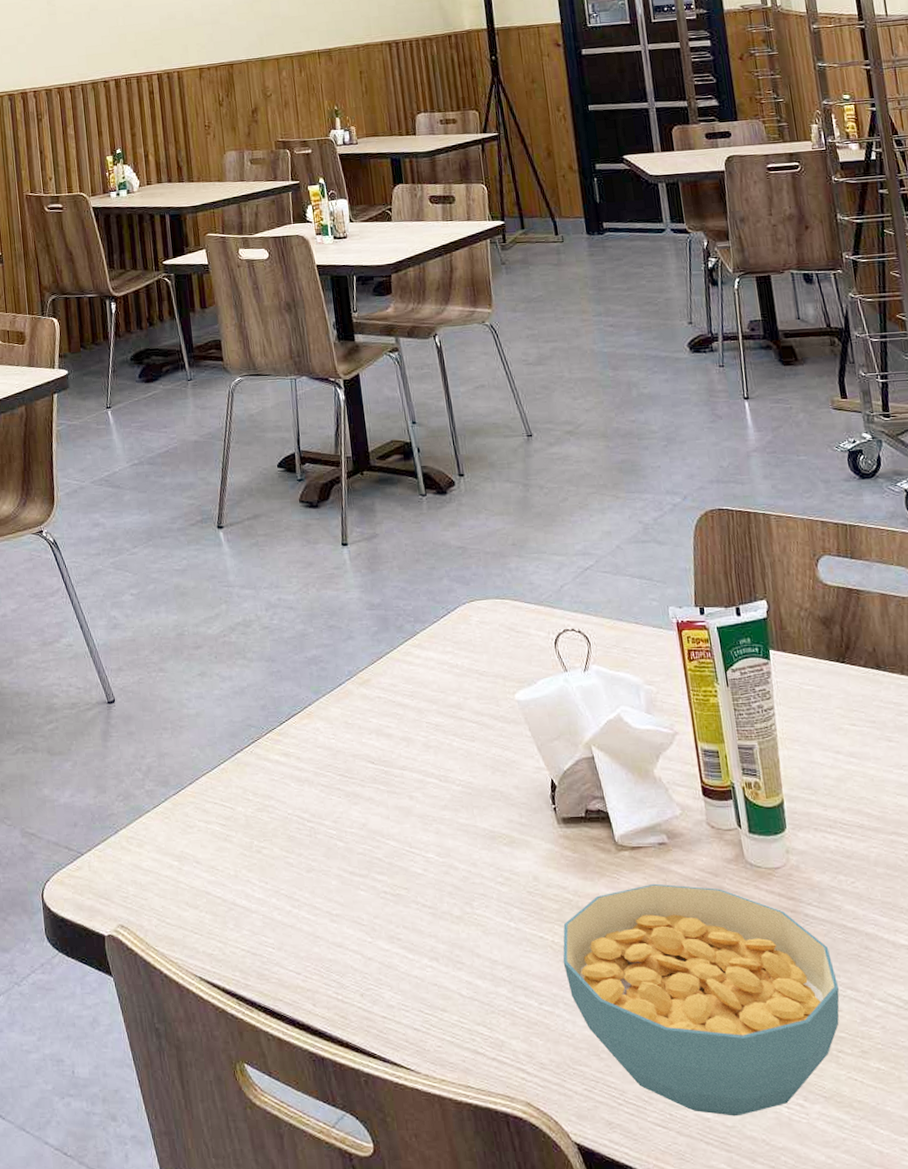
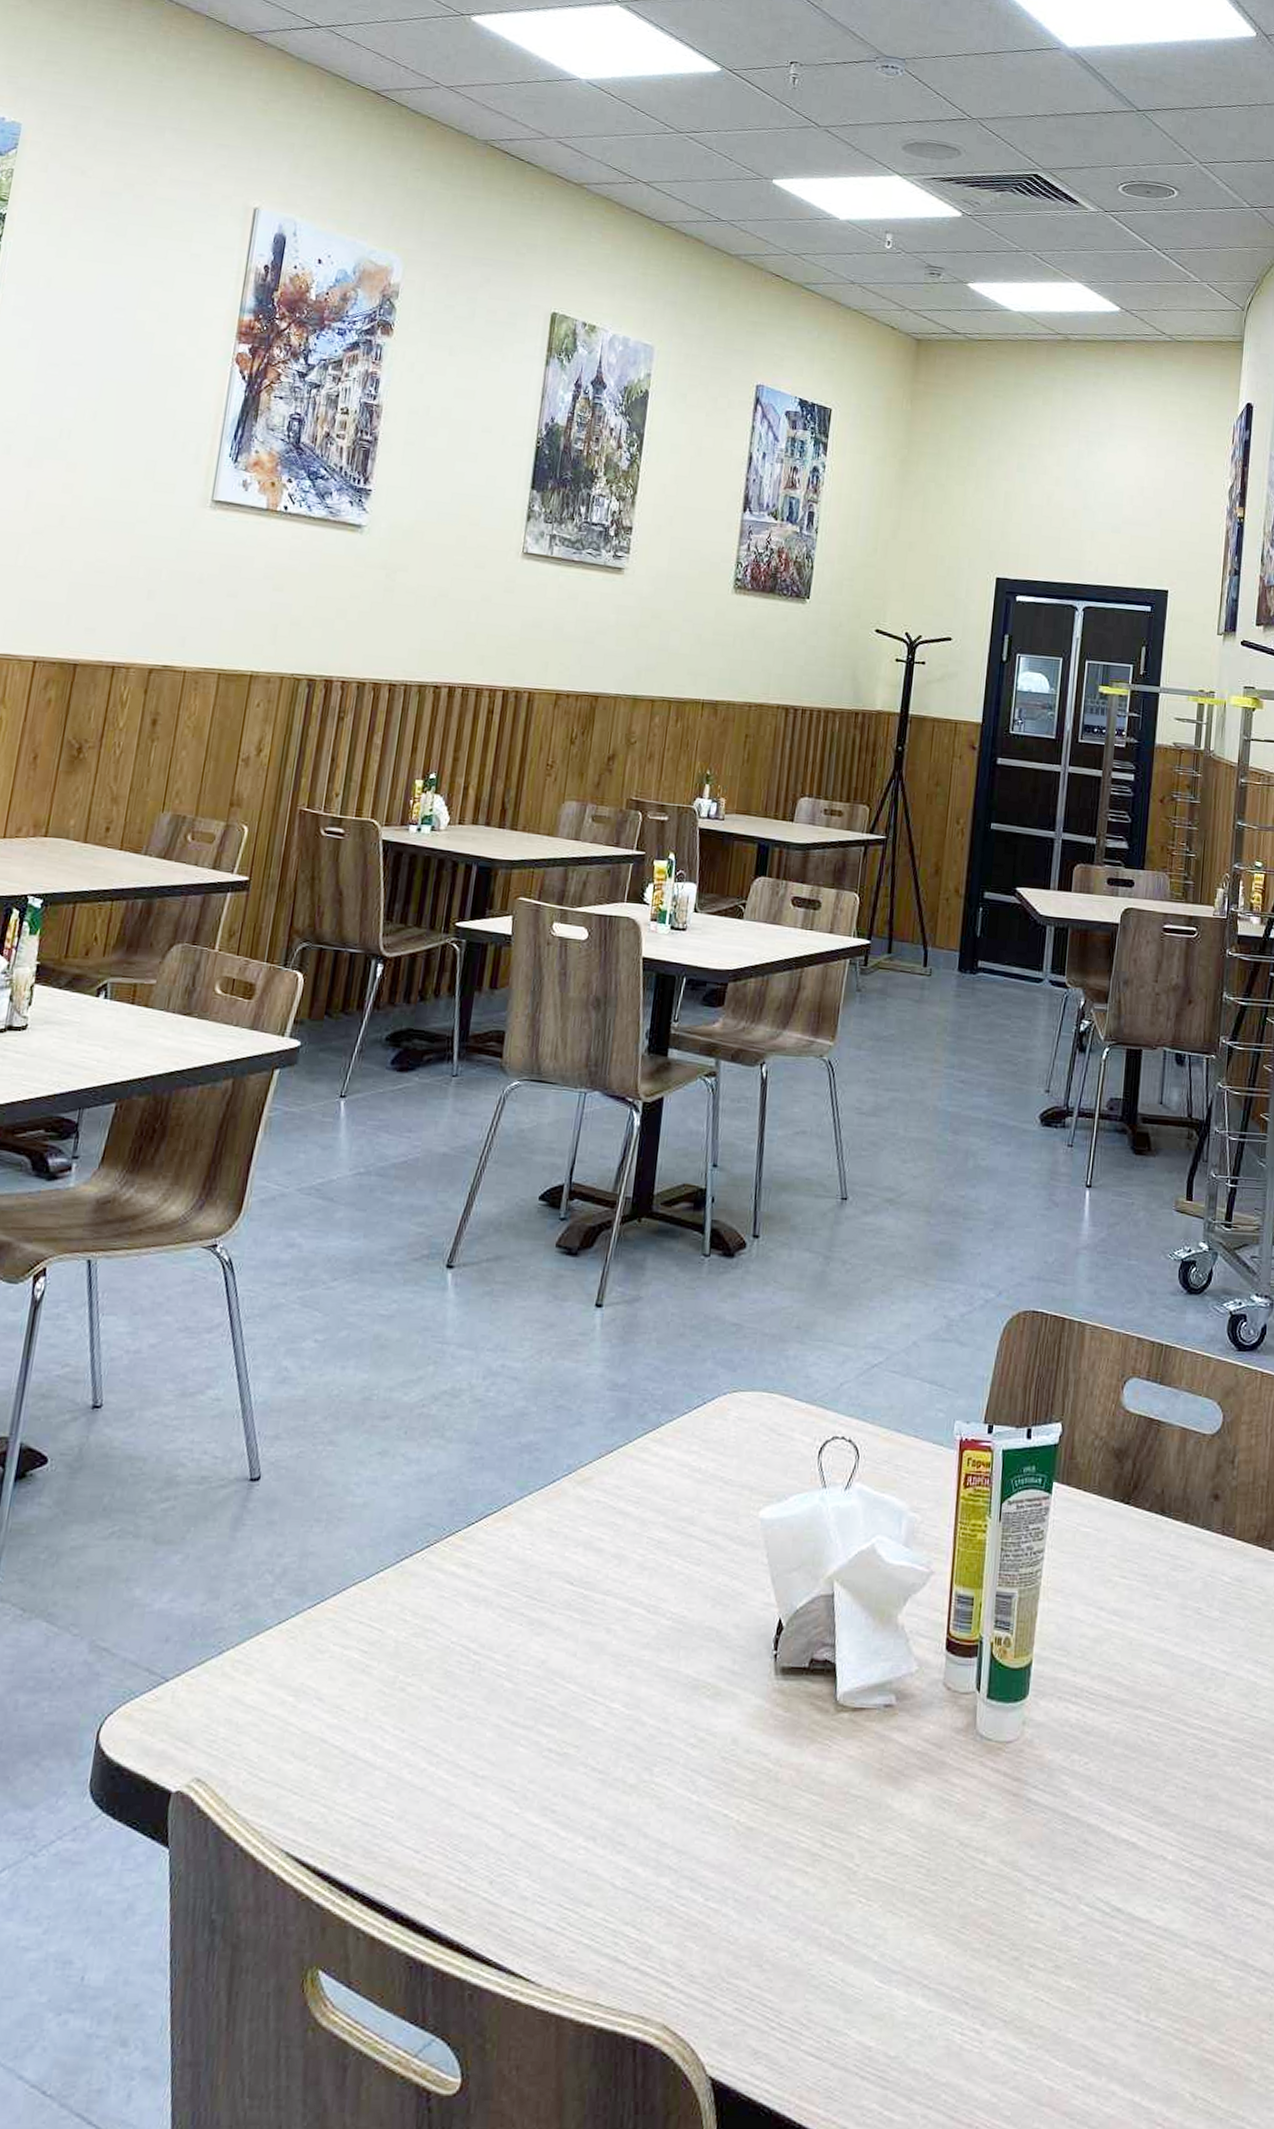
cereal bowl: present [562,883,840,1117] -> none [744,1754,1047,2045]

